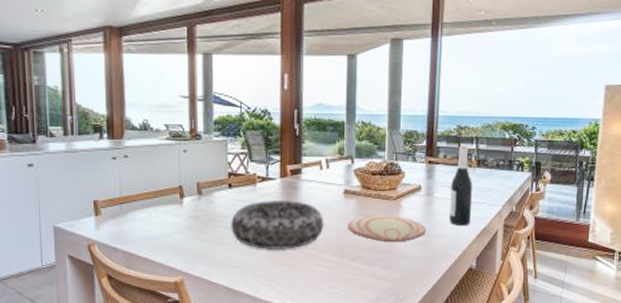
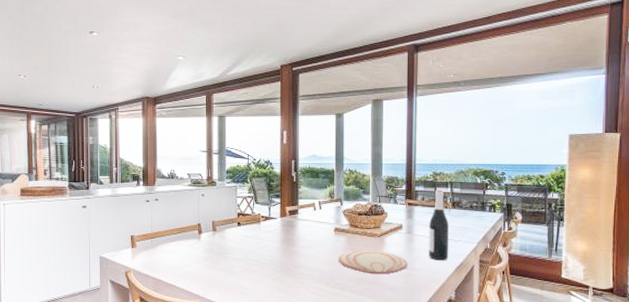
decorative bowl: present [230,199,324,249] -> none [239,236,318,279]

